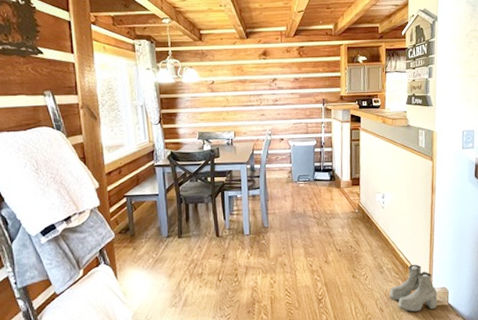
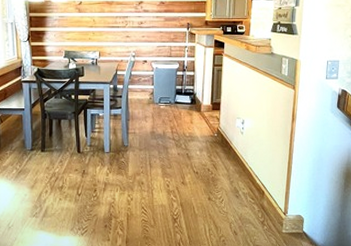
boots: present [389,264,438,312] -> none [244,190,292,238]

